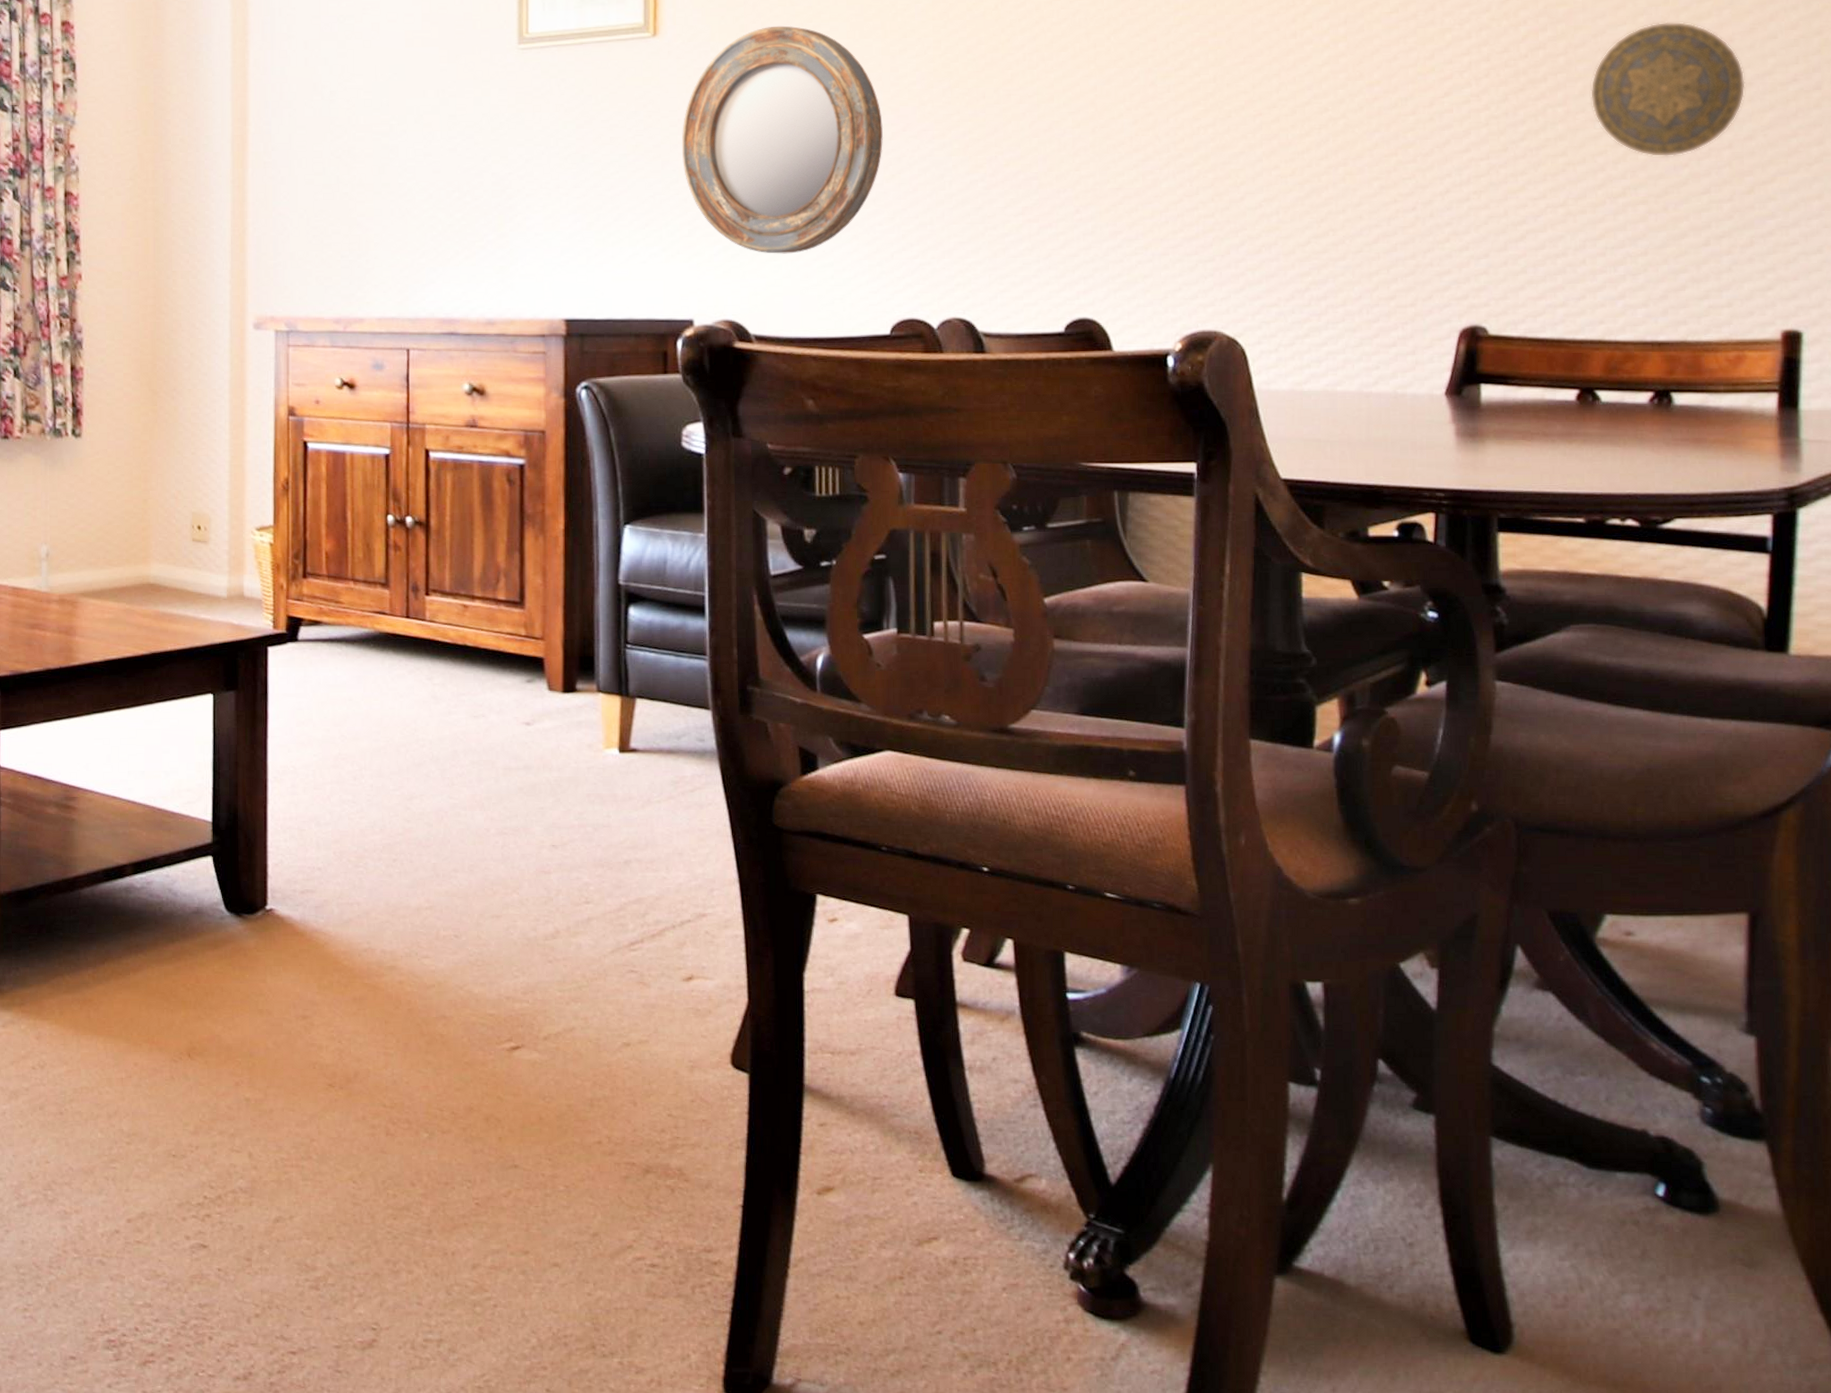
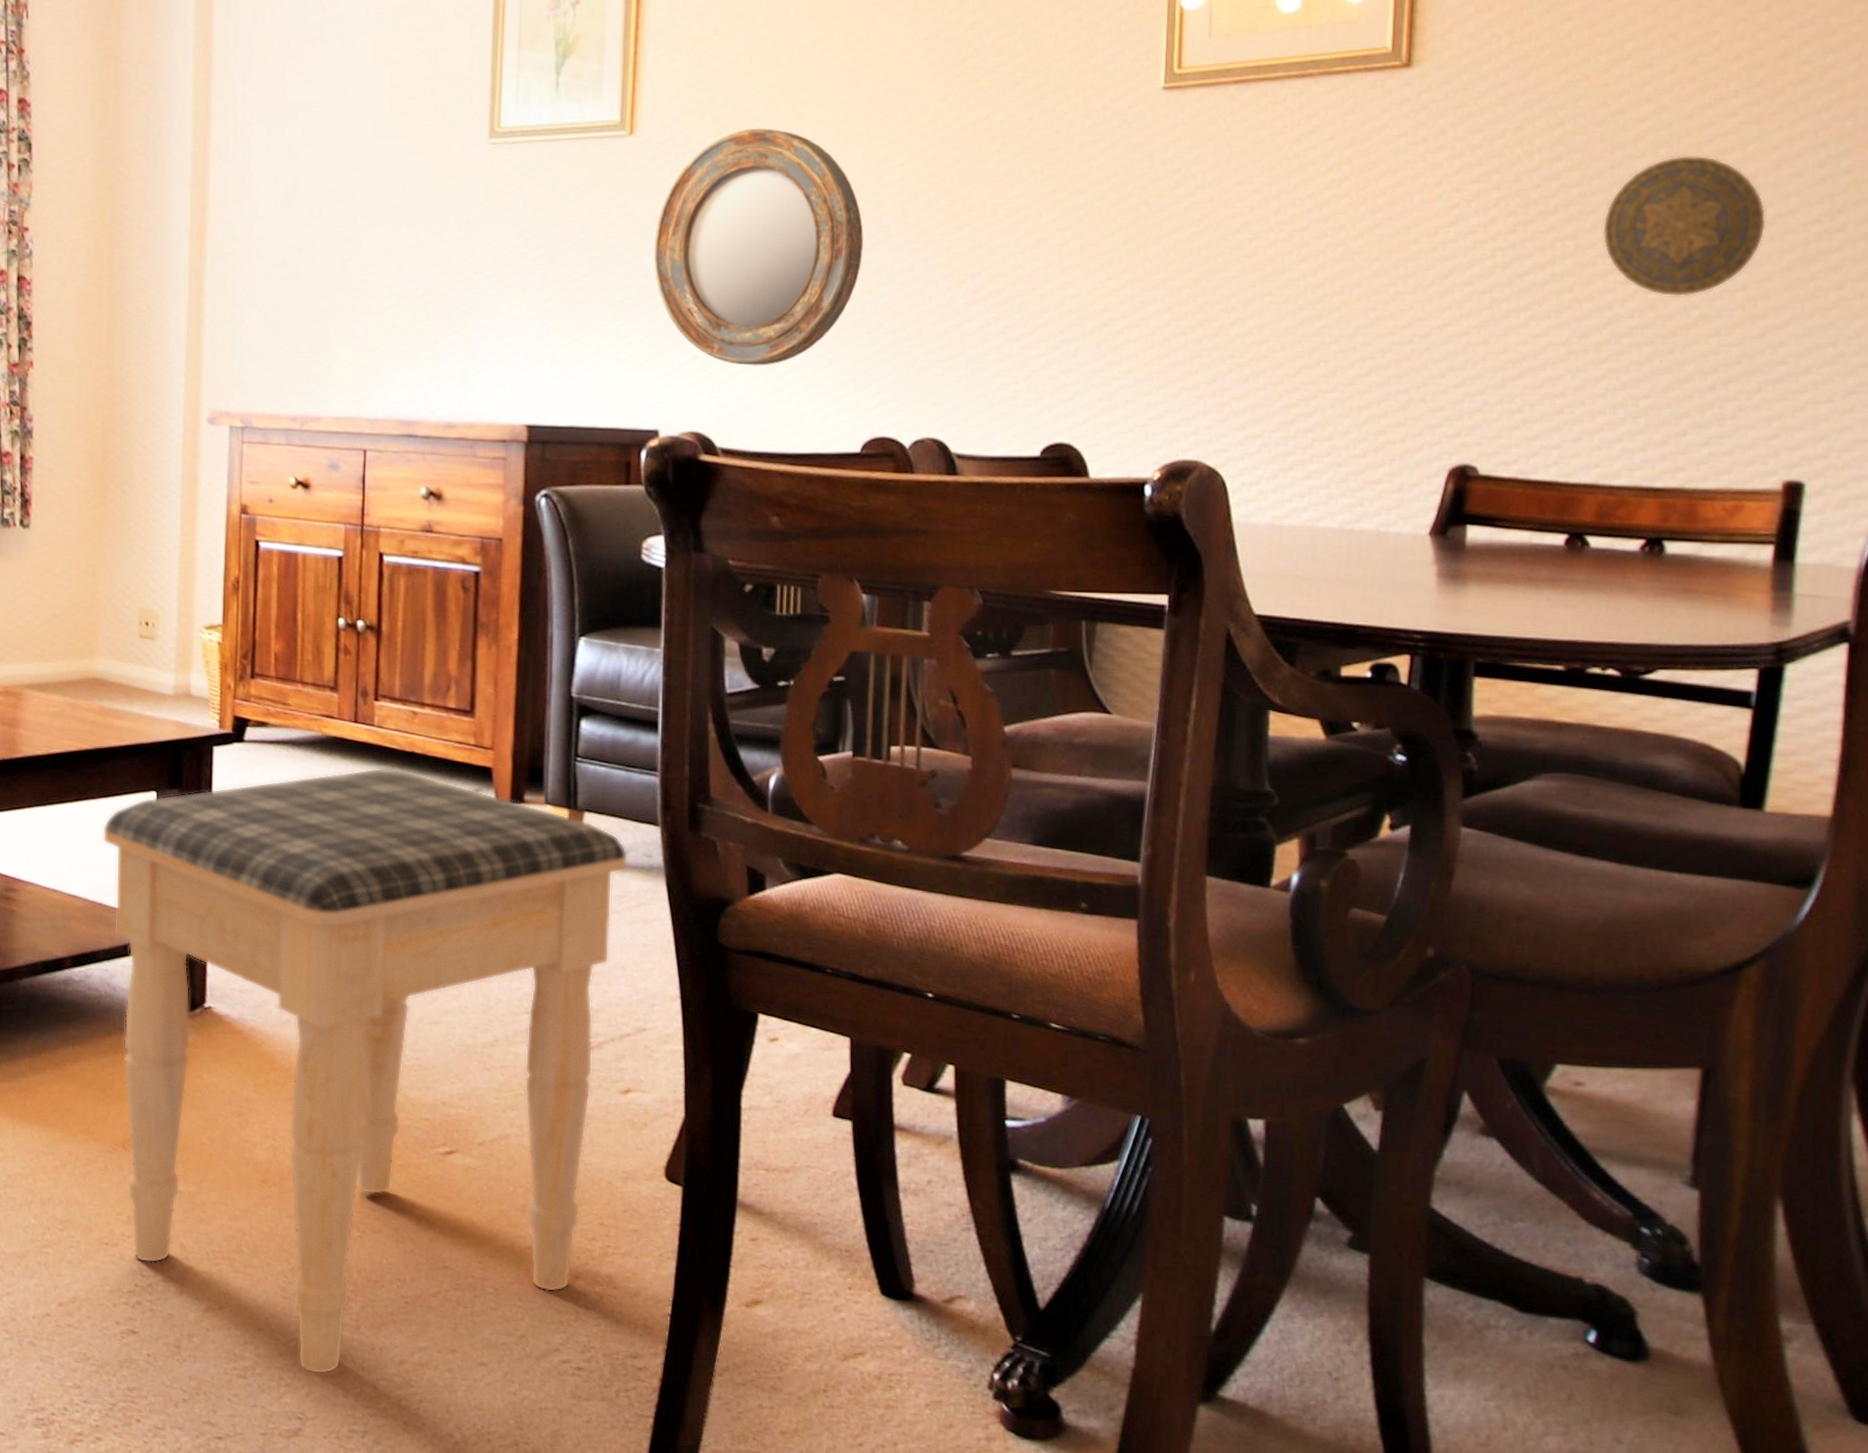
footstool: none [160,662,681,1282] -> present [102,768,628,1375]

